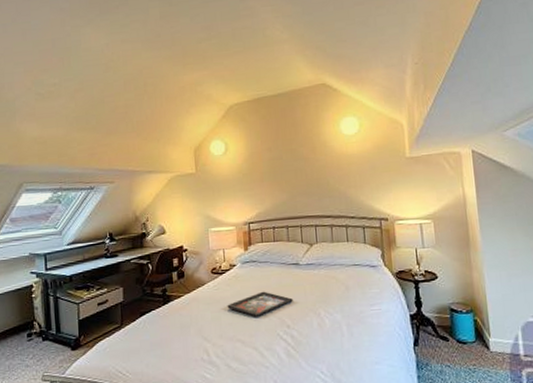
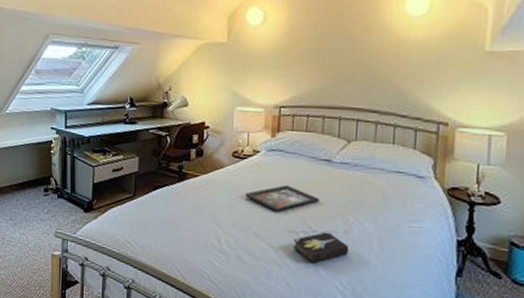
hardback book: none [275,326,325,359] -> present [292,230,349,265]

